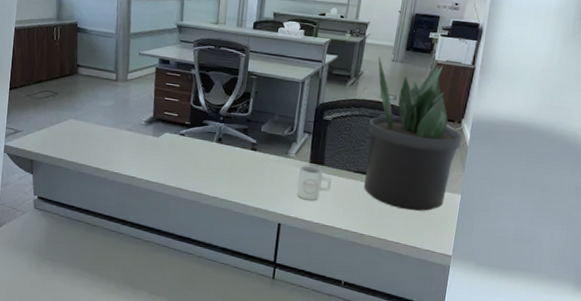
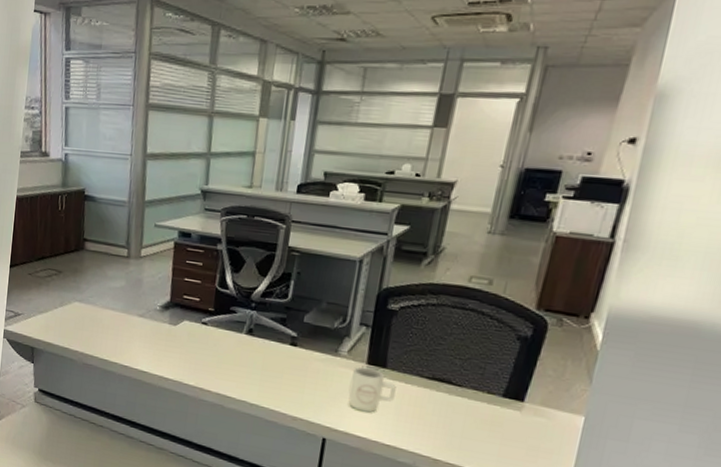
planter: present [364,56,463,211] -> none [441,227,591,436]

